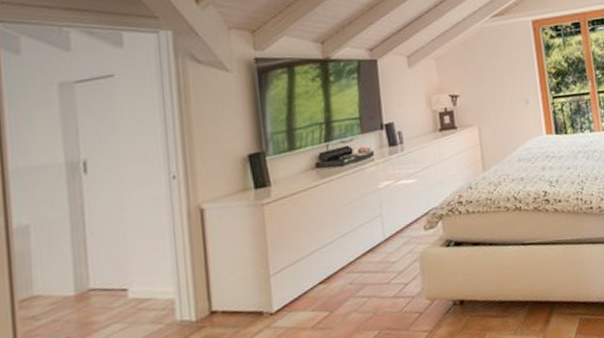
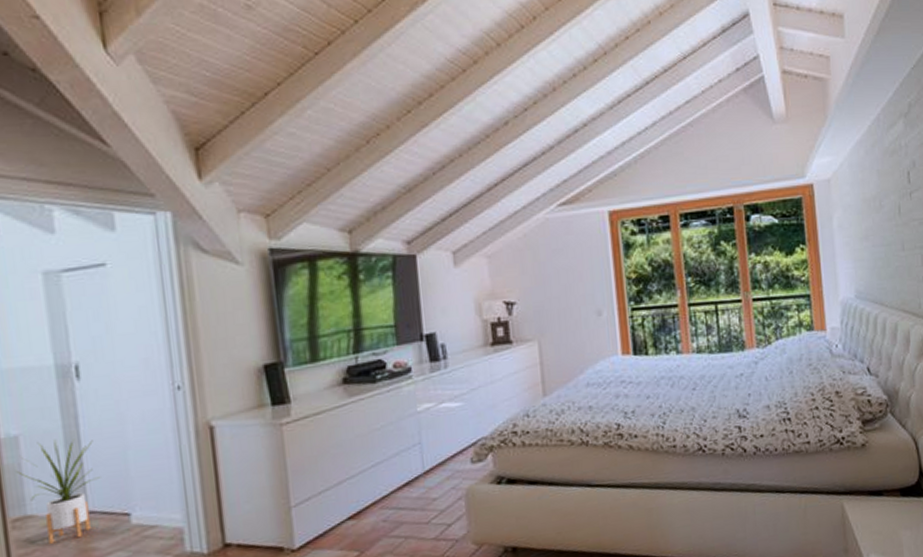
house plant: none [25,226,103,320] -> present [16,439,101,544]

